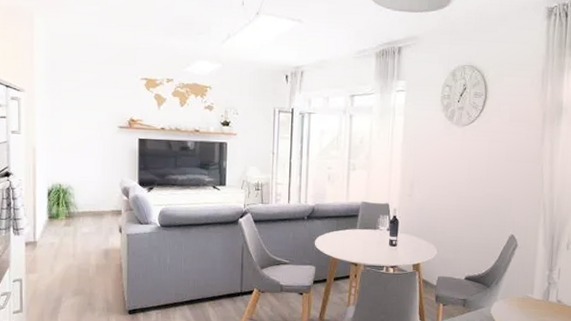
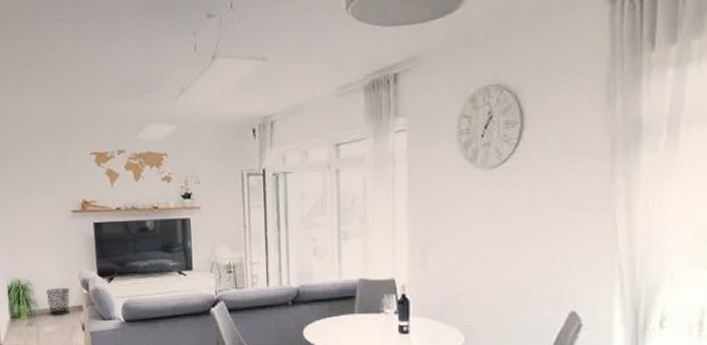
waste bin: none [86,193,111,218] -> present [46,287,70,315]

